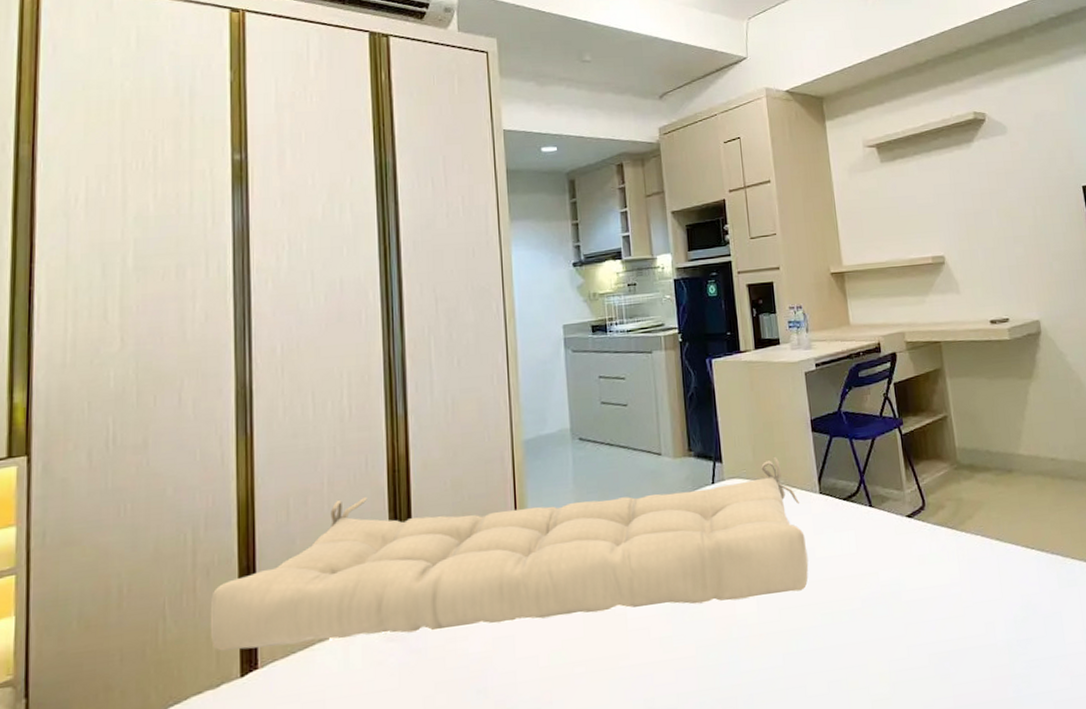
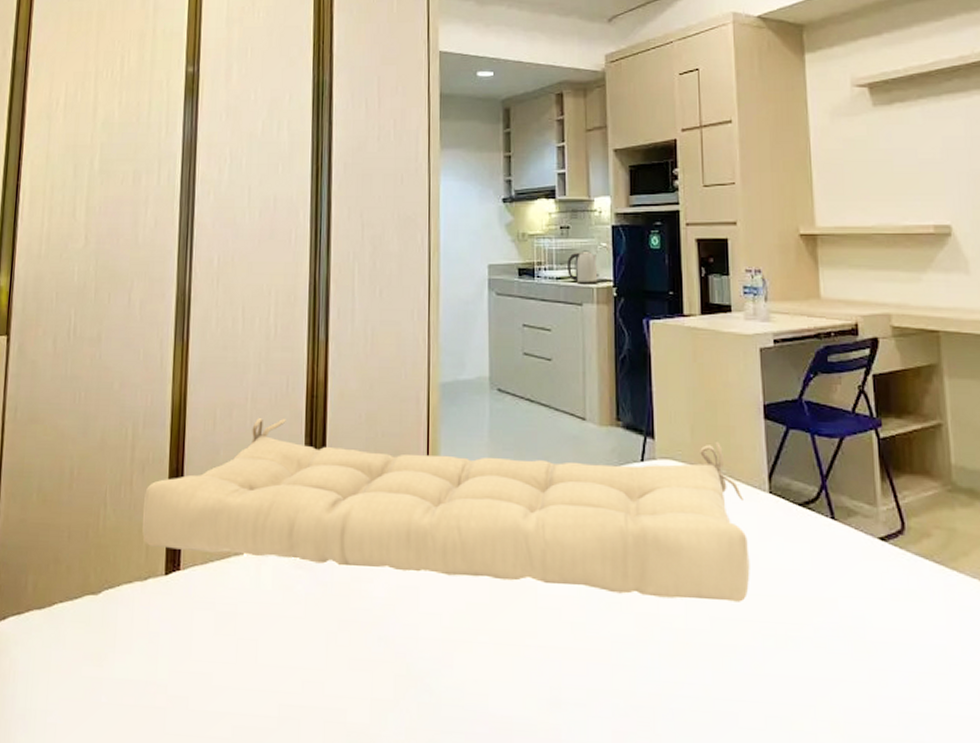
kettle: none [636,303,665,335] -> present [567,250,598,286]

